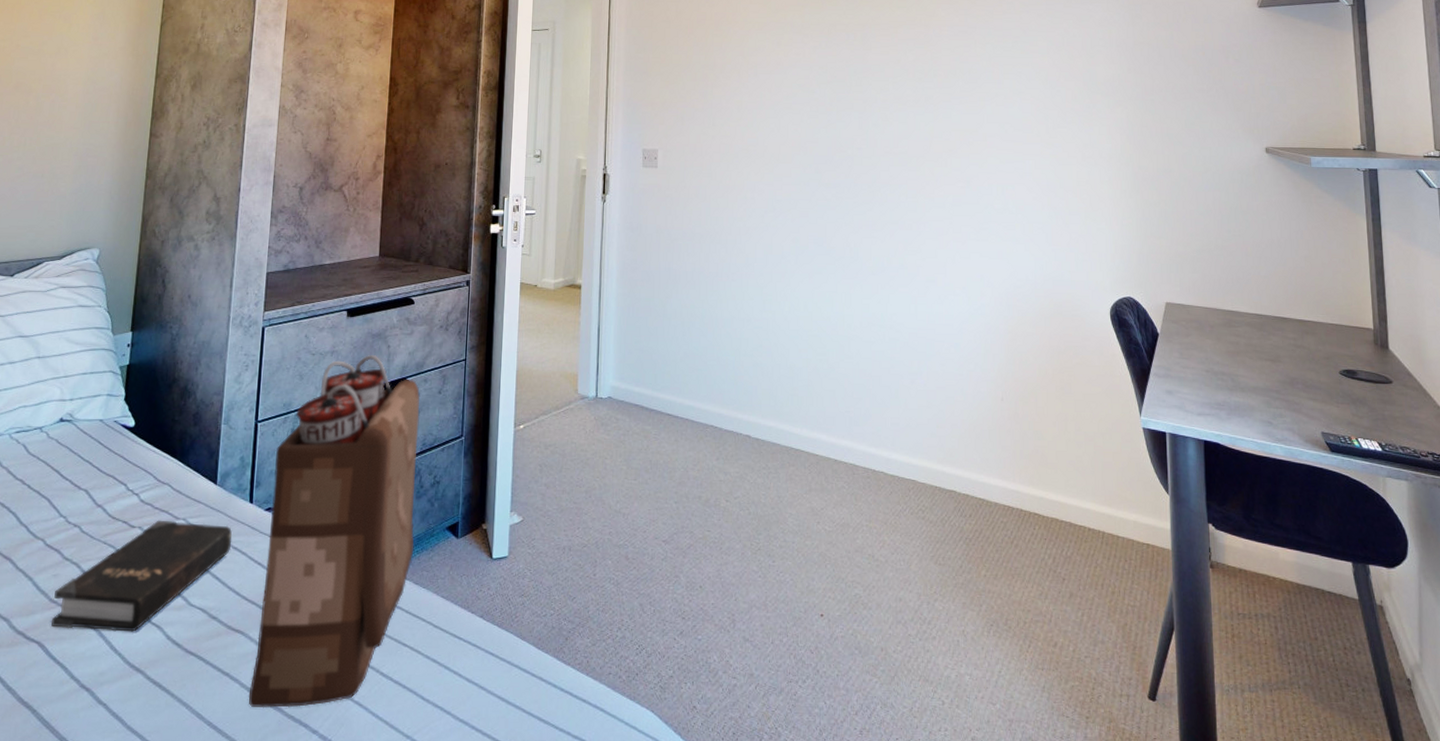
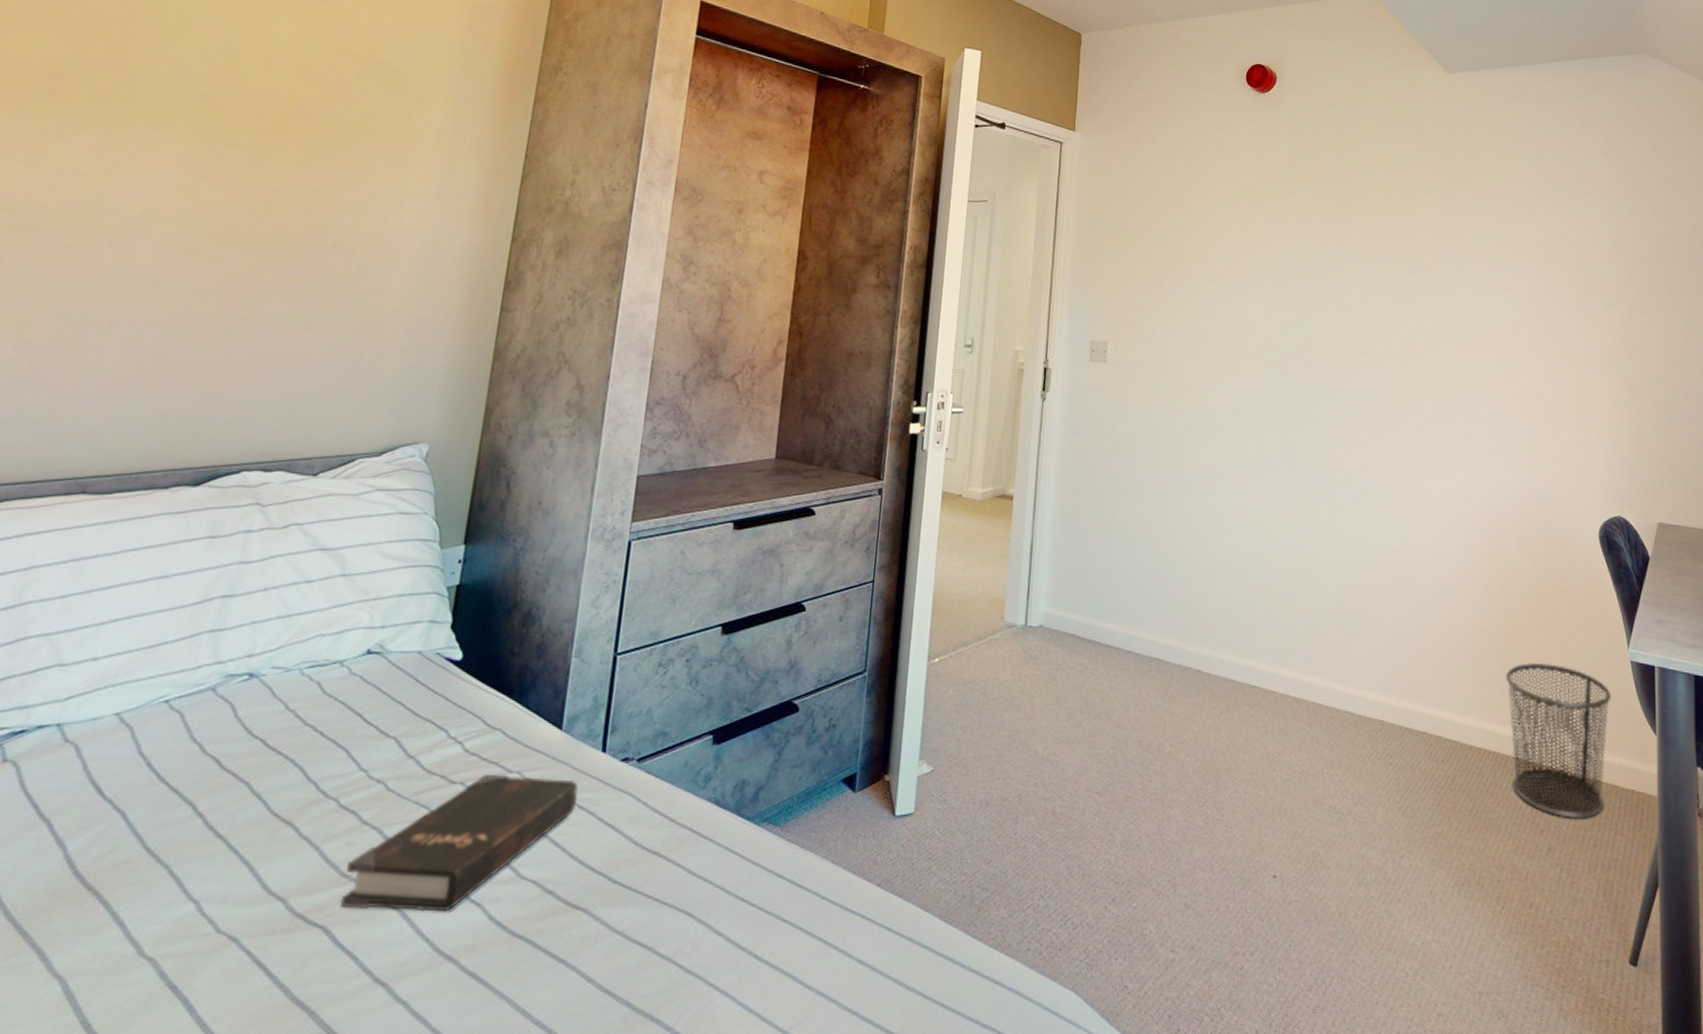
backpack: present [248,355,421,709] -> none [588,575,818,1002]
waste bin: none [1026,429,1125,568] -> present [1506,662,1611,818]

